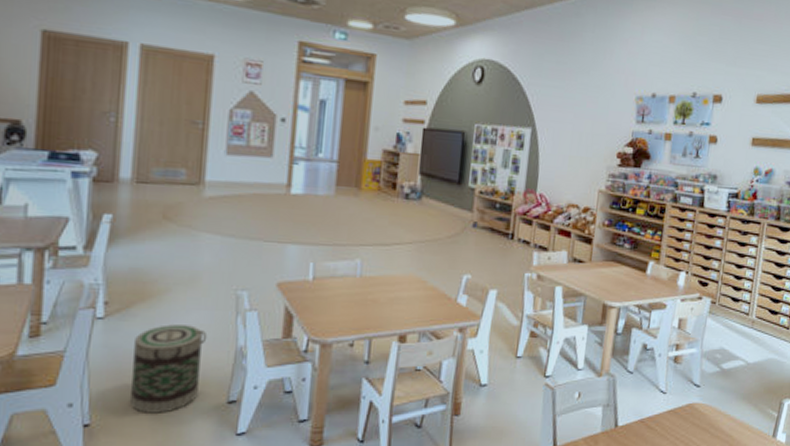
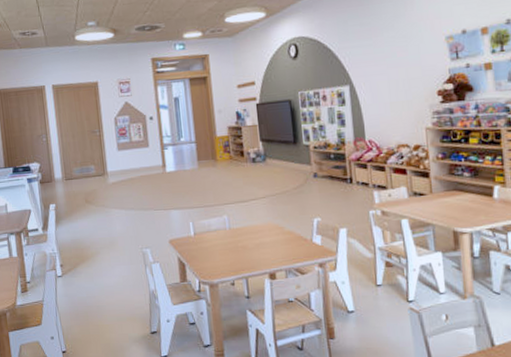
basket: present [130,324,208,413] -> none [83,277,130,343]

